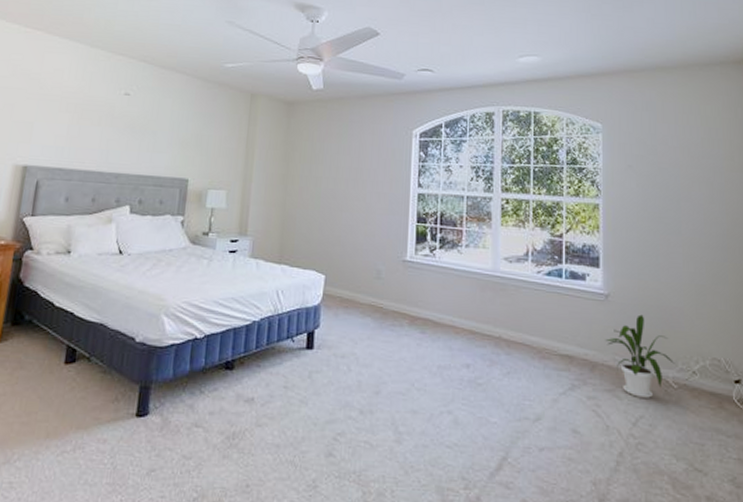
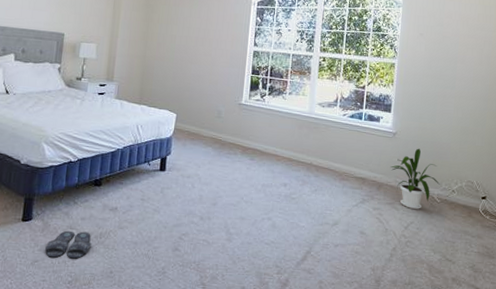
slippers: none [164,429,222,468] -> present [45,230,91,259]

